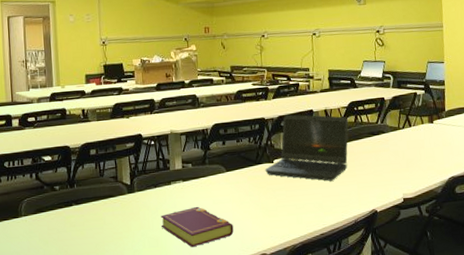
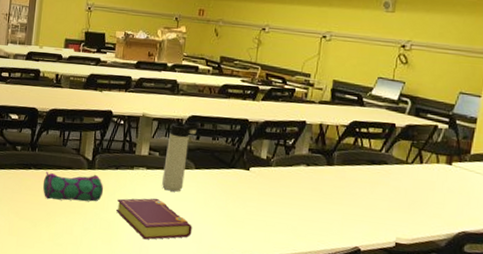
pencil case: none [86,196,147,231] -> present [43,171,104,202]
thermos bottle: none [197,129,224,197] -> present [162,121,201,192]
laptop computer: present [265,114,349,181] -> none [238,121,346,205]

